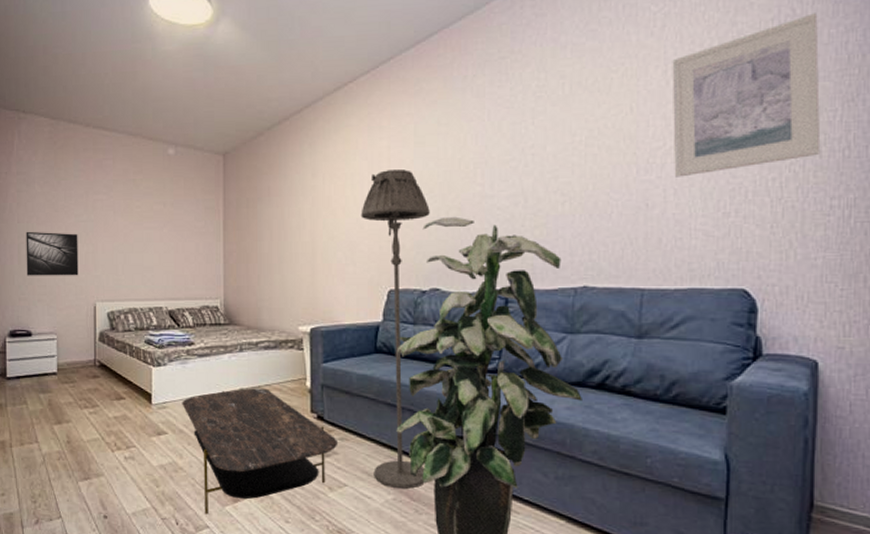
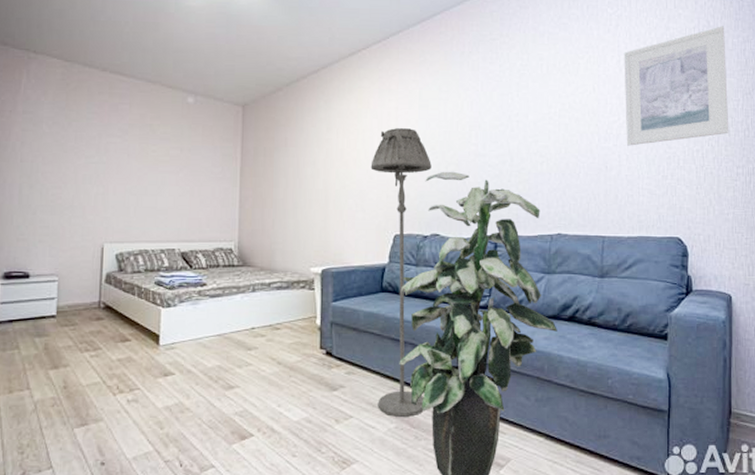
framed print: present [26,231,79,276] -> none [27,170,88,217]
coffee table: present [182,388,339,515] -> none [191,327,346,454]

